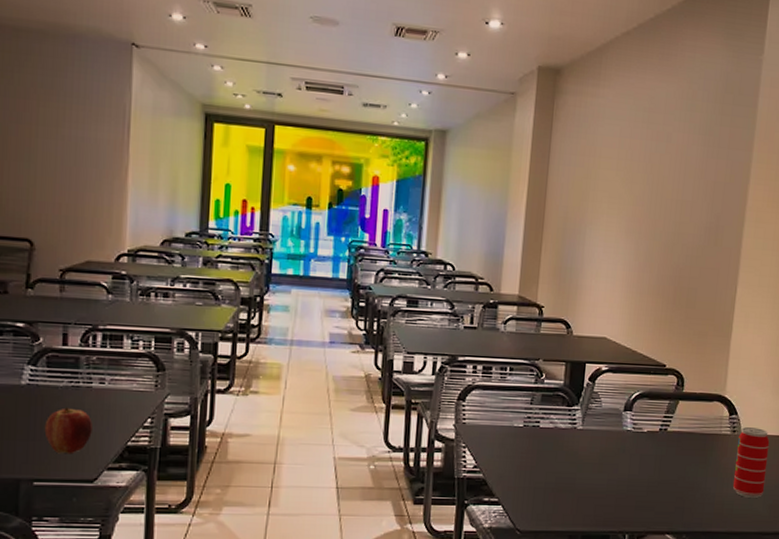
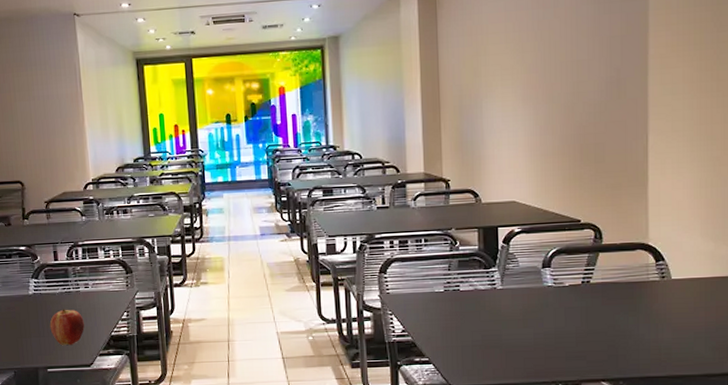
beverage can: present [733,427,770,498] -> none [669,271,705,341]

